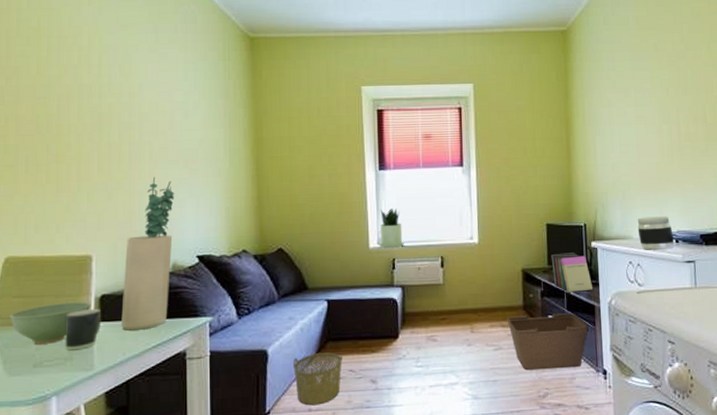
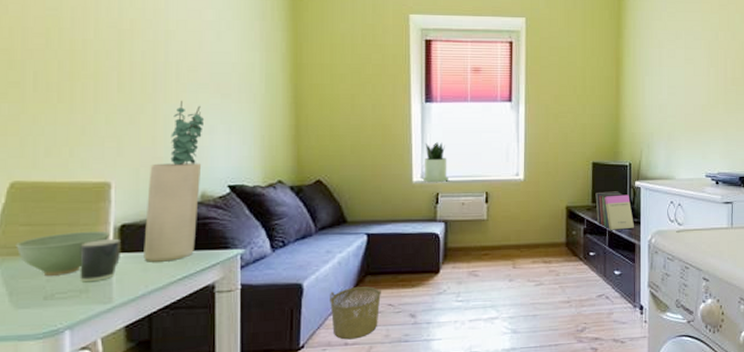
bicycle basket: present [507,312,589,371] -> none [549,250,628,306]
jar: present [637,216,674,250] -> none [680,158,714,191]

